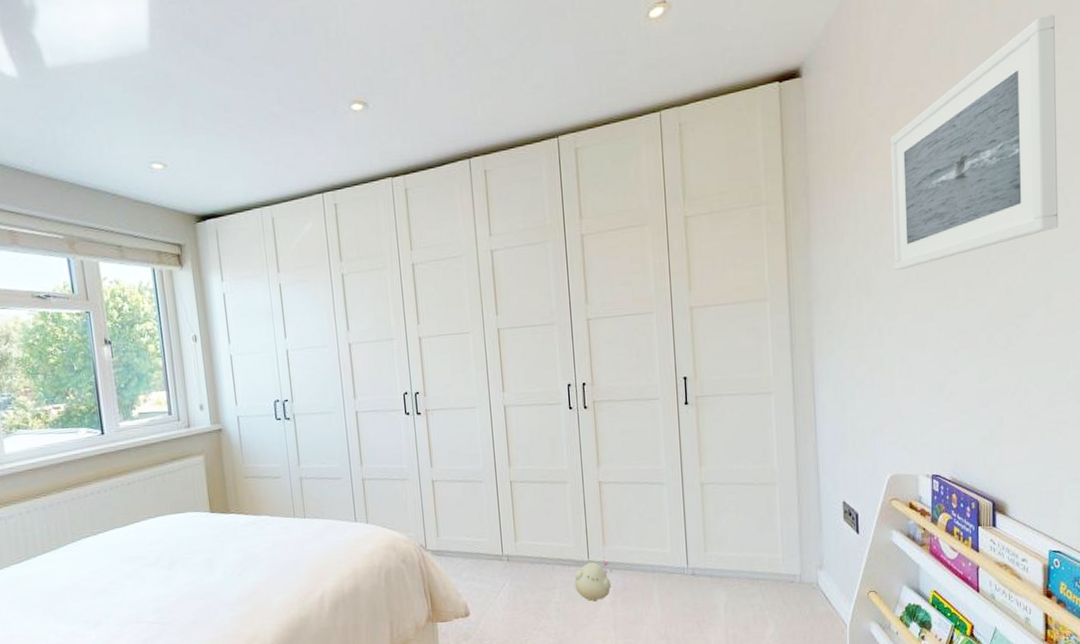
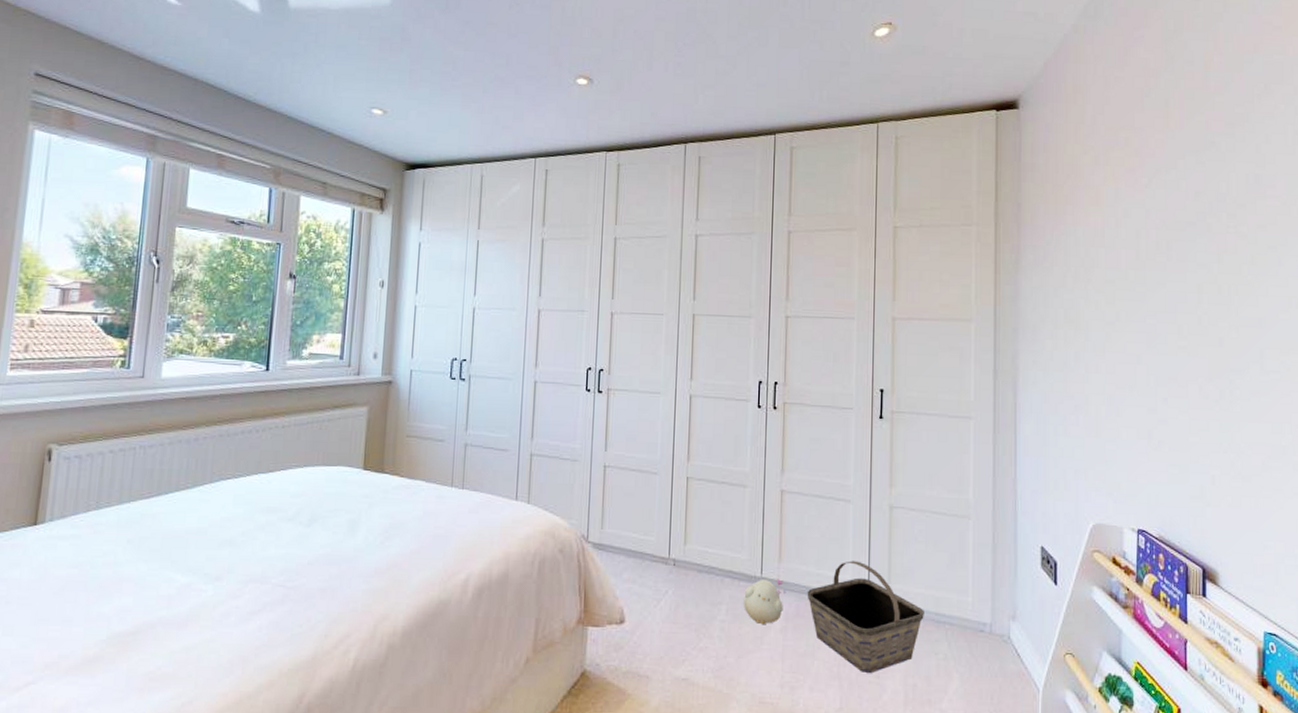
basket: none [631,535,739,630] -> present [807,560,924,673]
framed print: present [890,14,1059,271] -> none [1103,81,1272,308]

